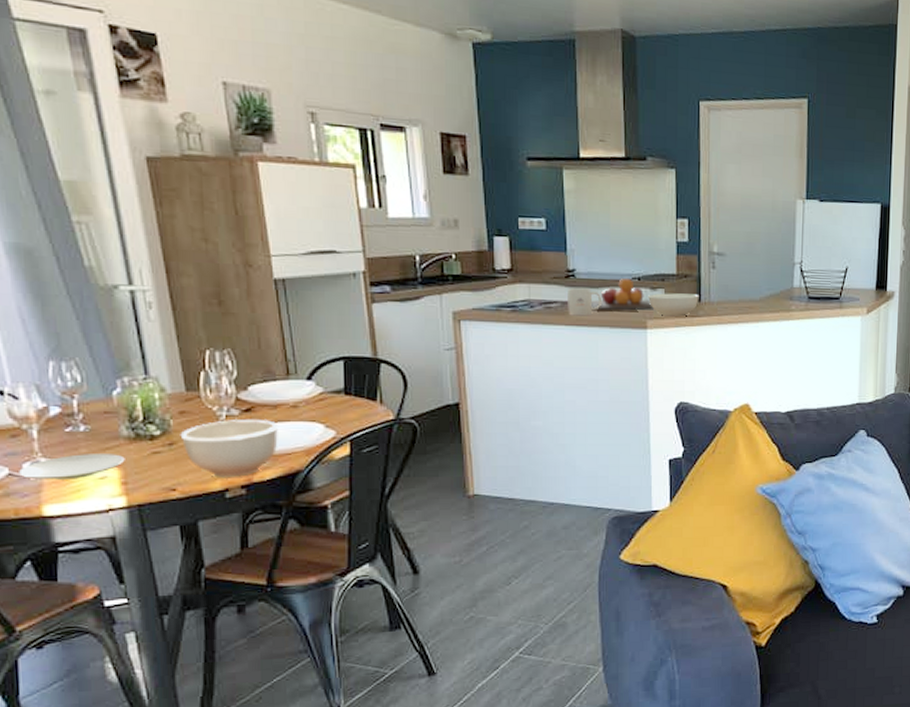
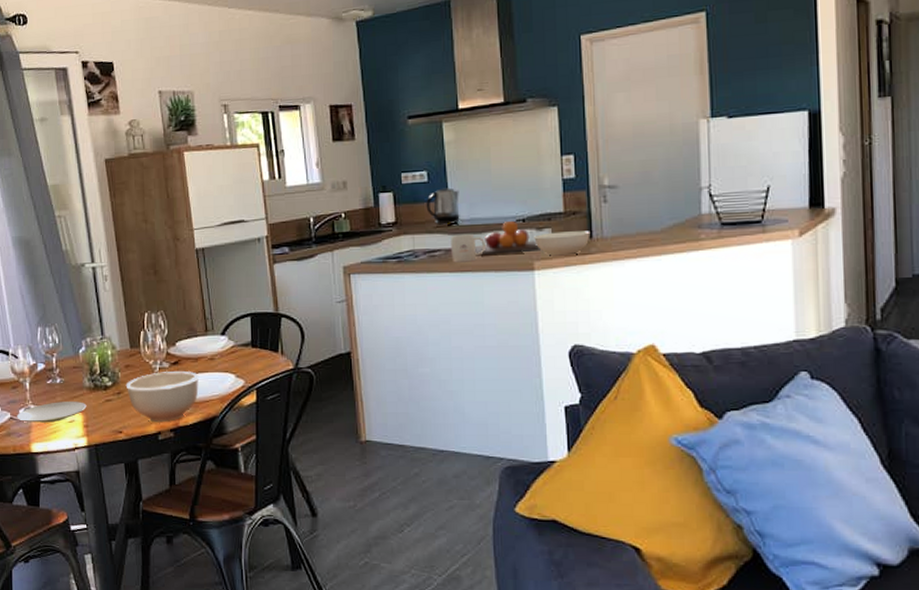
kettle: none [543,238,578,276] -> present [426,187,460,225]

